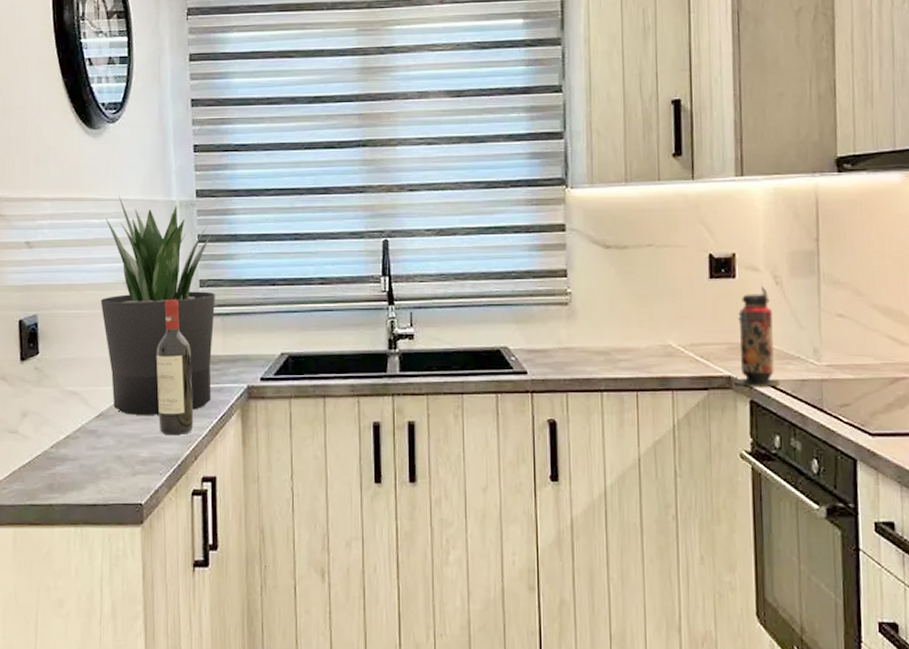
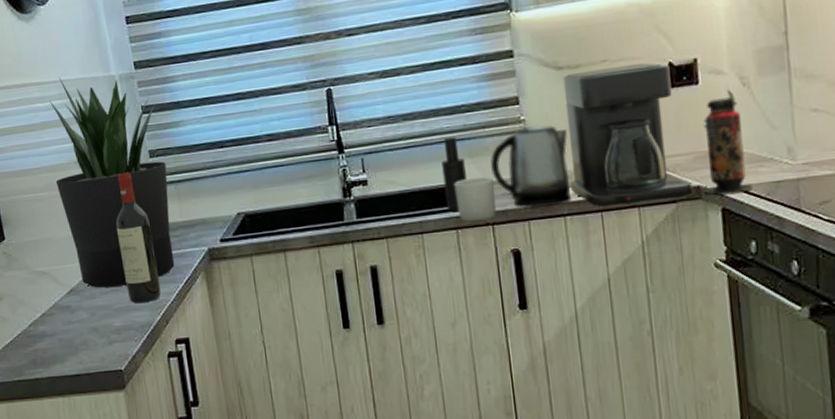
soap dispenser: none [488,301,512,375] -> present [441,137,468,212]
mug: none [498,344,537,388] -> present [454,176,496,222]
kettle: none [535,298,610,381] -> present [490,123,572,209]
coffee maker: none [610,252,725,387] -> present [562,63,693,207]

